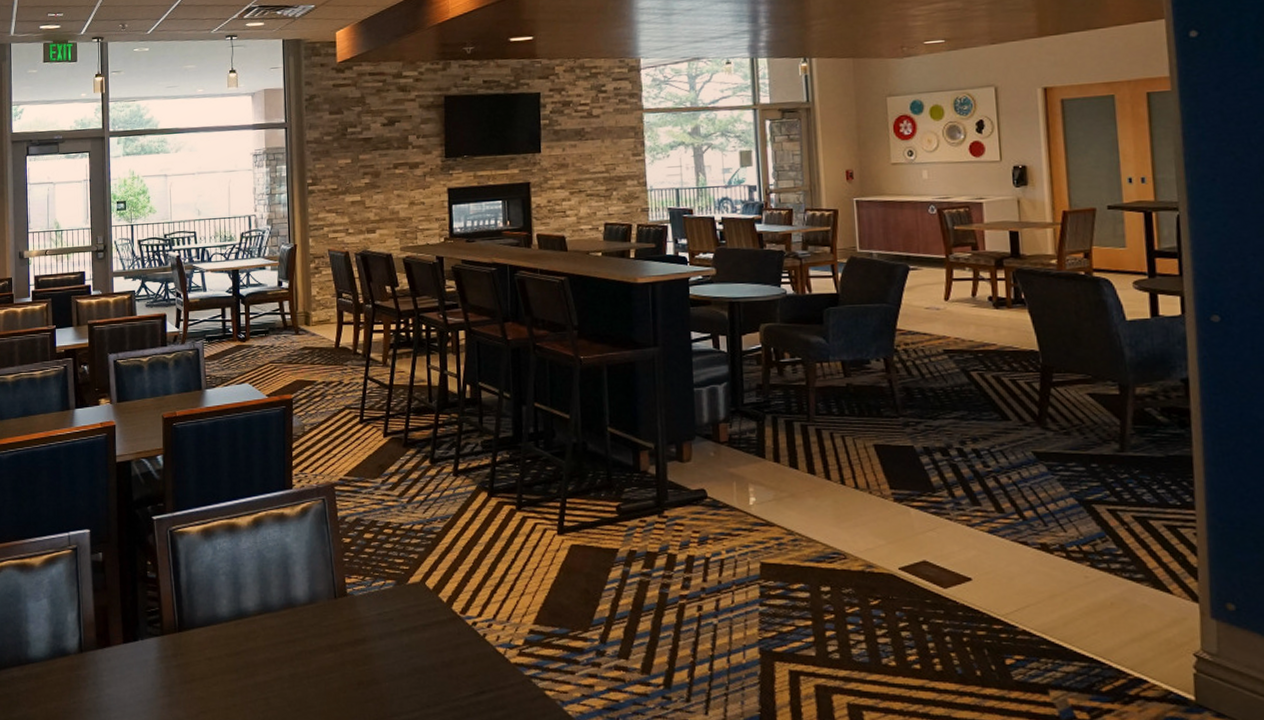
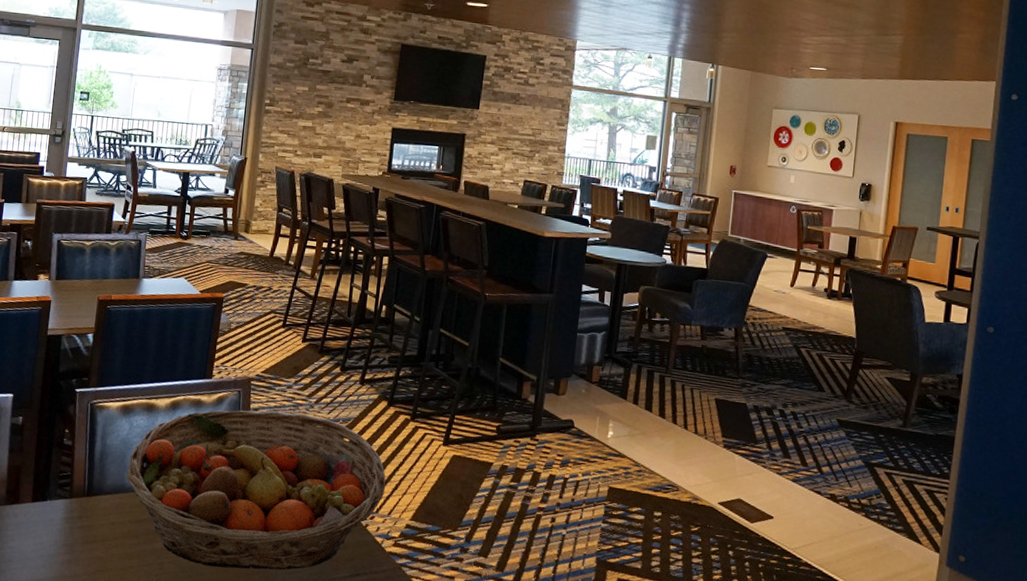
fruit basket: none [217,516,500,698] -> present [126,410,386,570]

